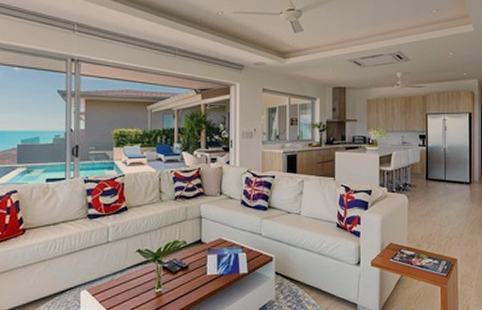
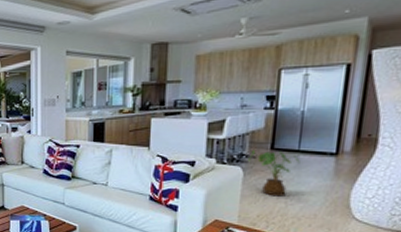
house plant: none [411,180,447,220] -> present [248,150,300,197]

